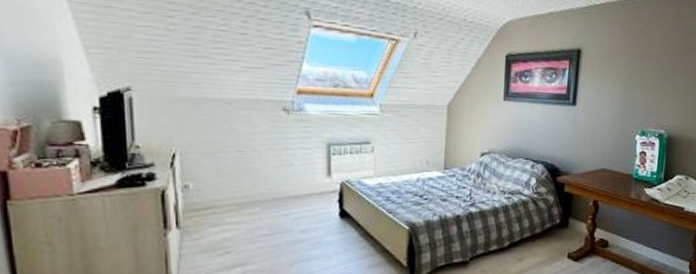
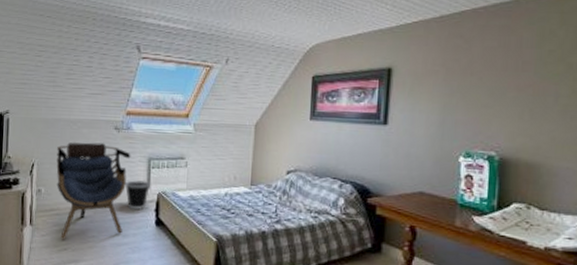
armchair: none [207,126,306,242] -> present [56,142,131,240]
wastebasket: none [299,168,331,201] -> present [125,180,150,210]

